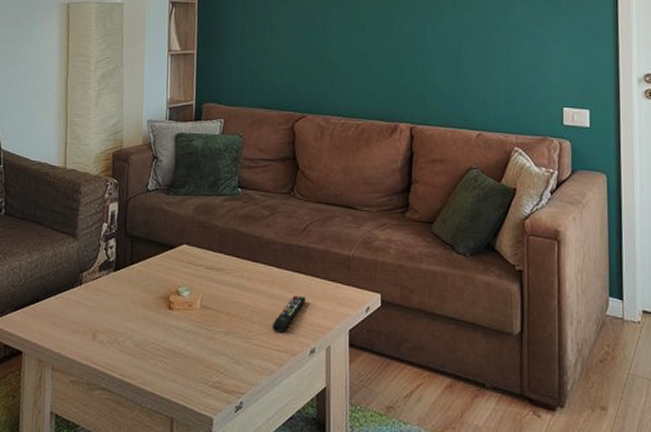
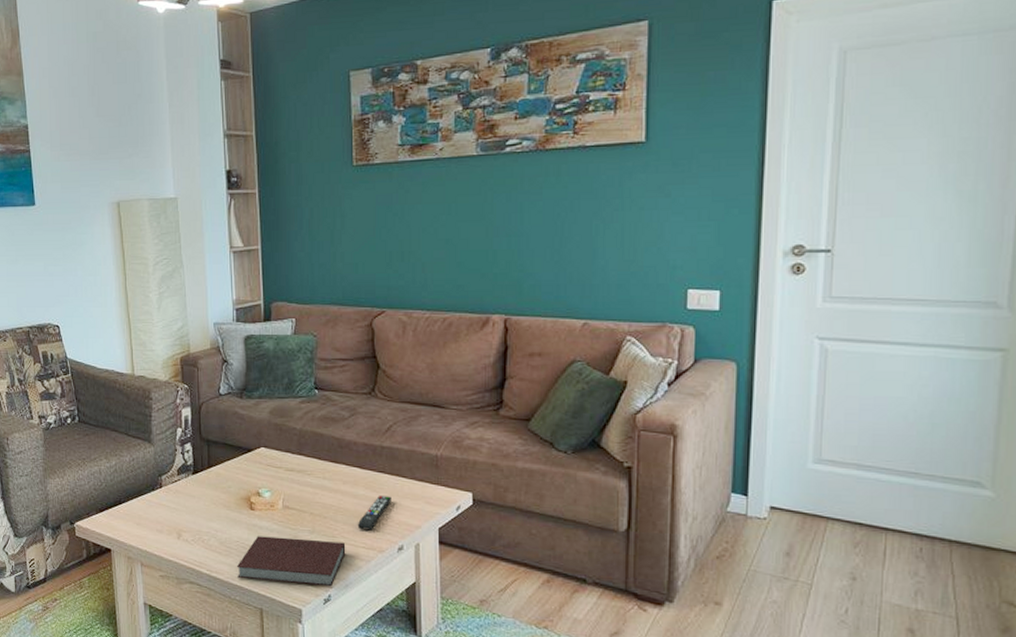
notebook: none [150,337,260,393] -> present [237,536,346,587]

